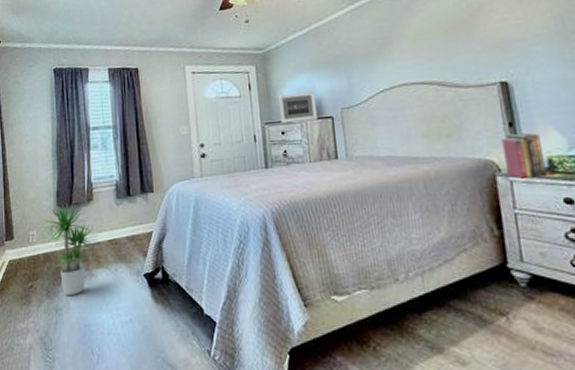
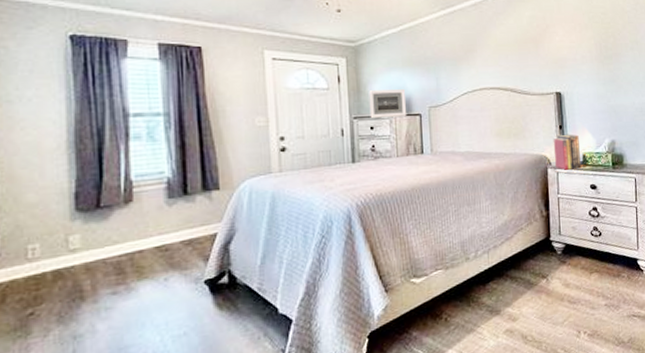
potted plant: present [40,203,101,295] -> none [47,206,145,317]

